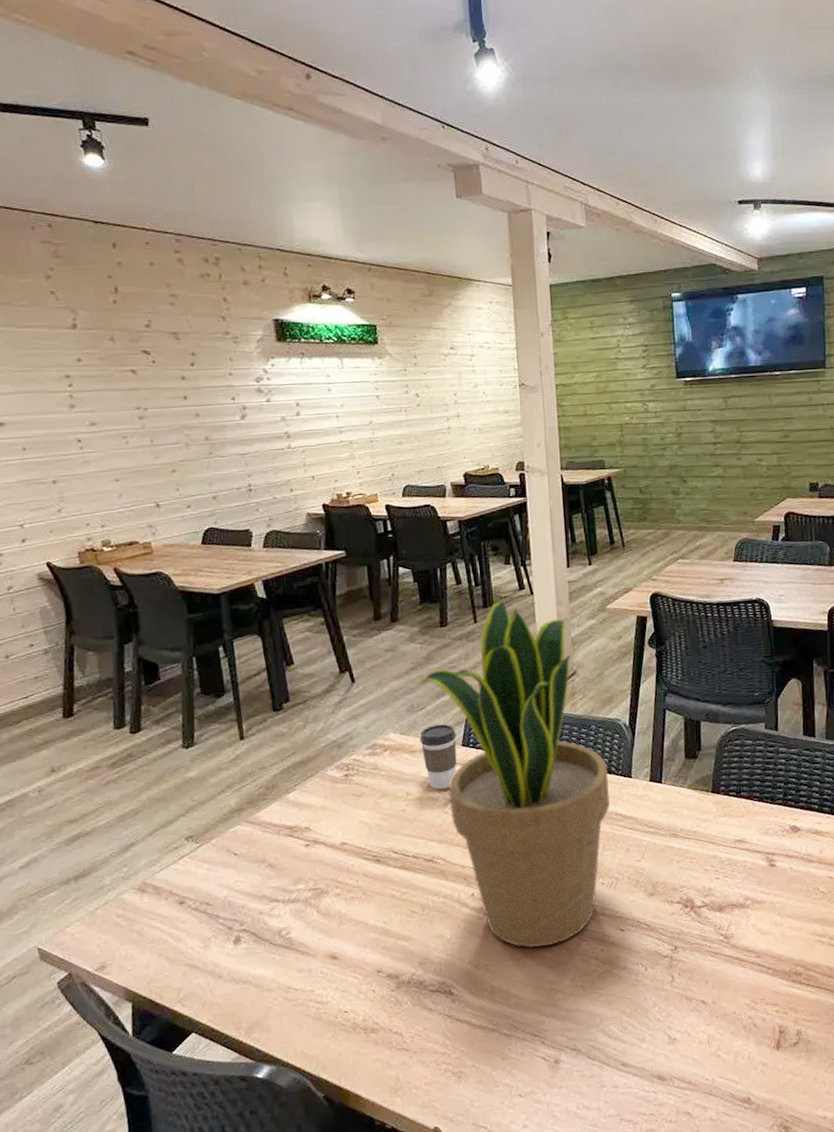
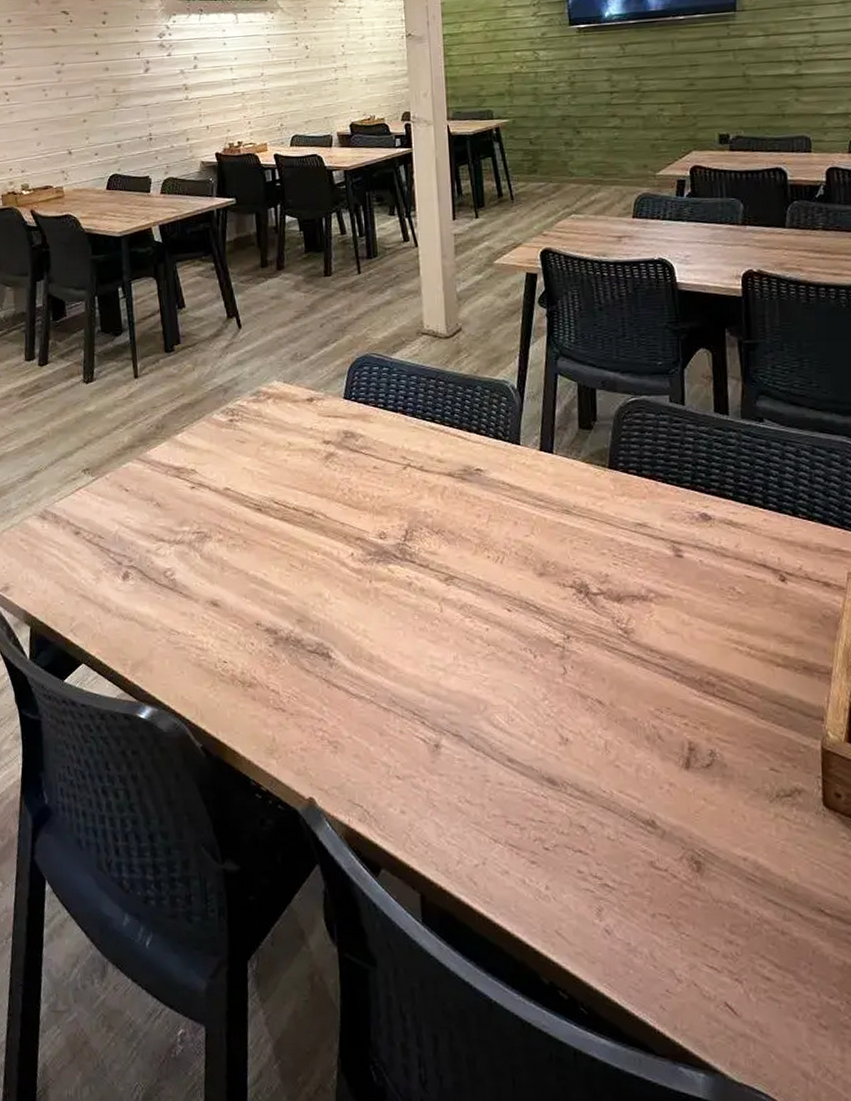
potted plant: present [418,599,610,948] -> none [302,250,496,617]
coffee cup: present [419,724,457,790] -> none [302,375,339,442]

